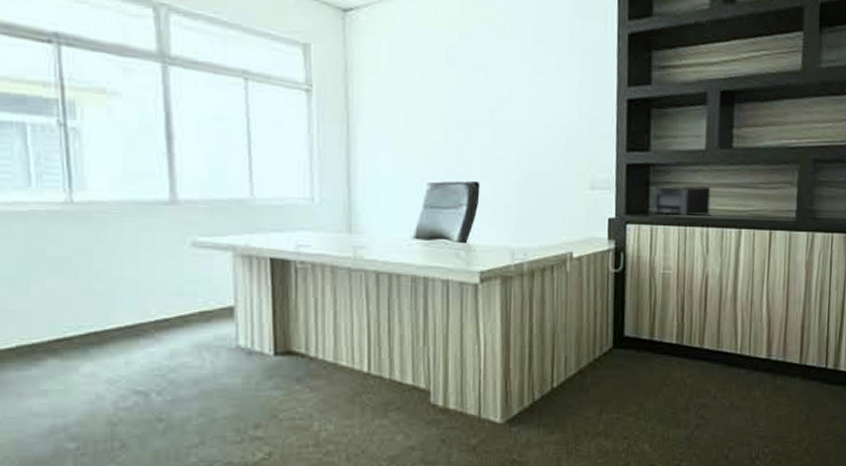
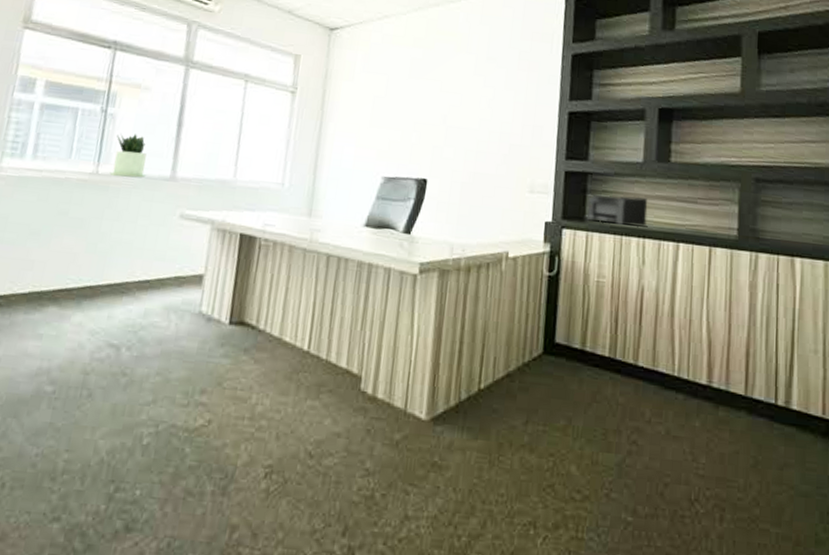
planter: none [88,151,139,205] -> present [109,134,147,178]

